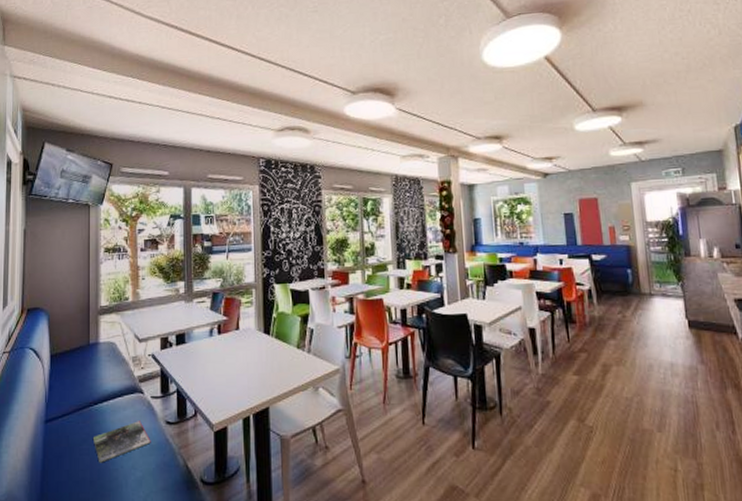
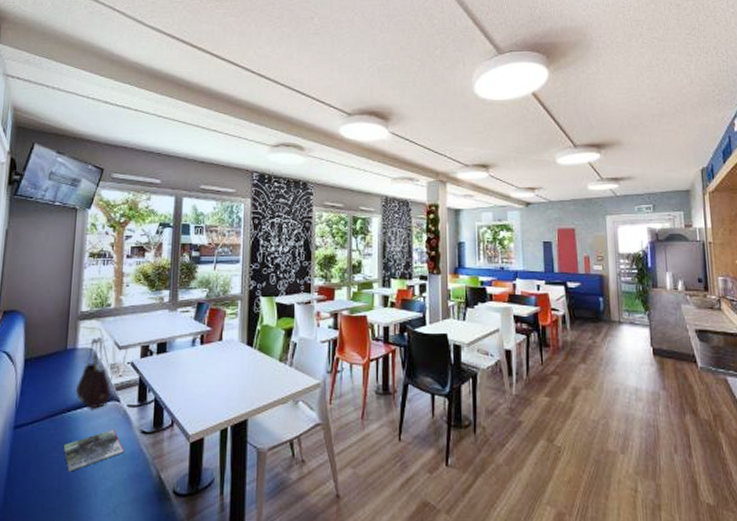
handbag: none [101,331,135,402] -> present [76,337,112,409]

